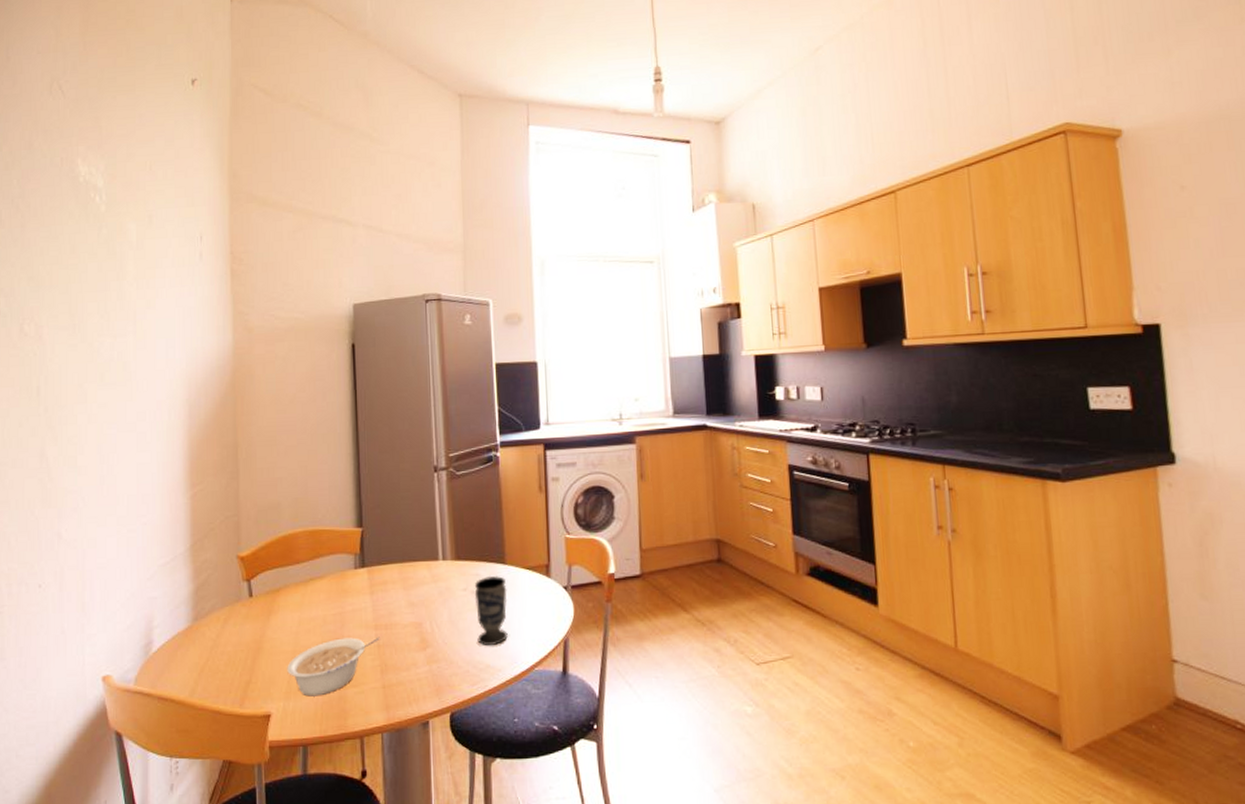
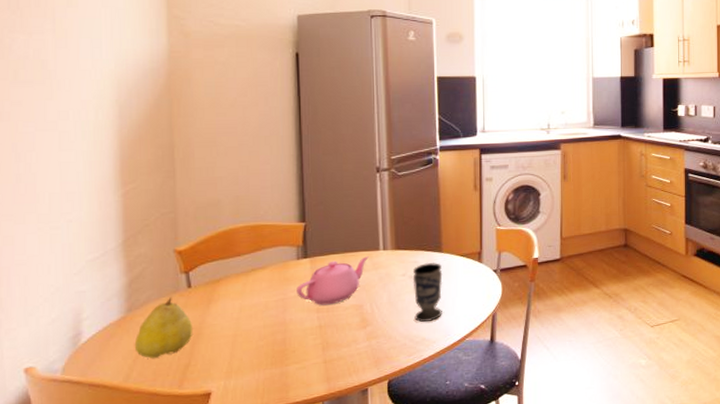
fruit: none [199,607,254,672] -> present [134,297,193,358]
legume: present [287,637,380,697] -> none [228,318,322,375]
teapot: none [354,567,428,622] -> present [296,256,369,305]

